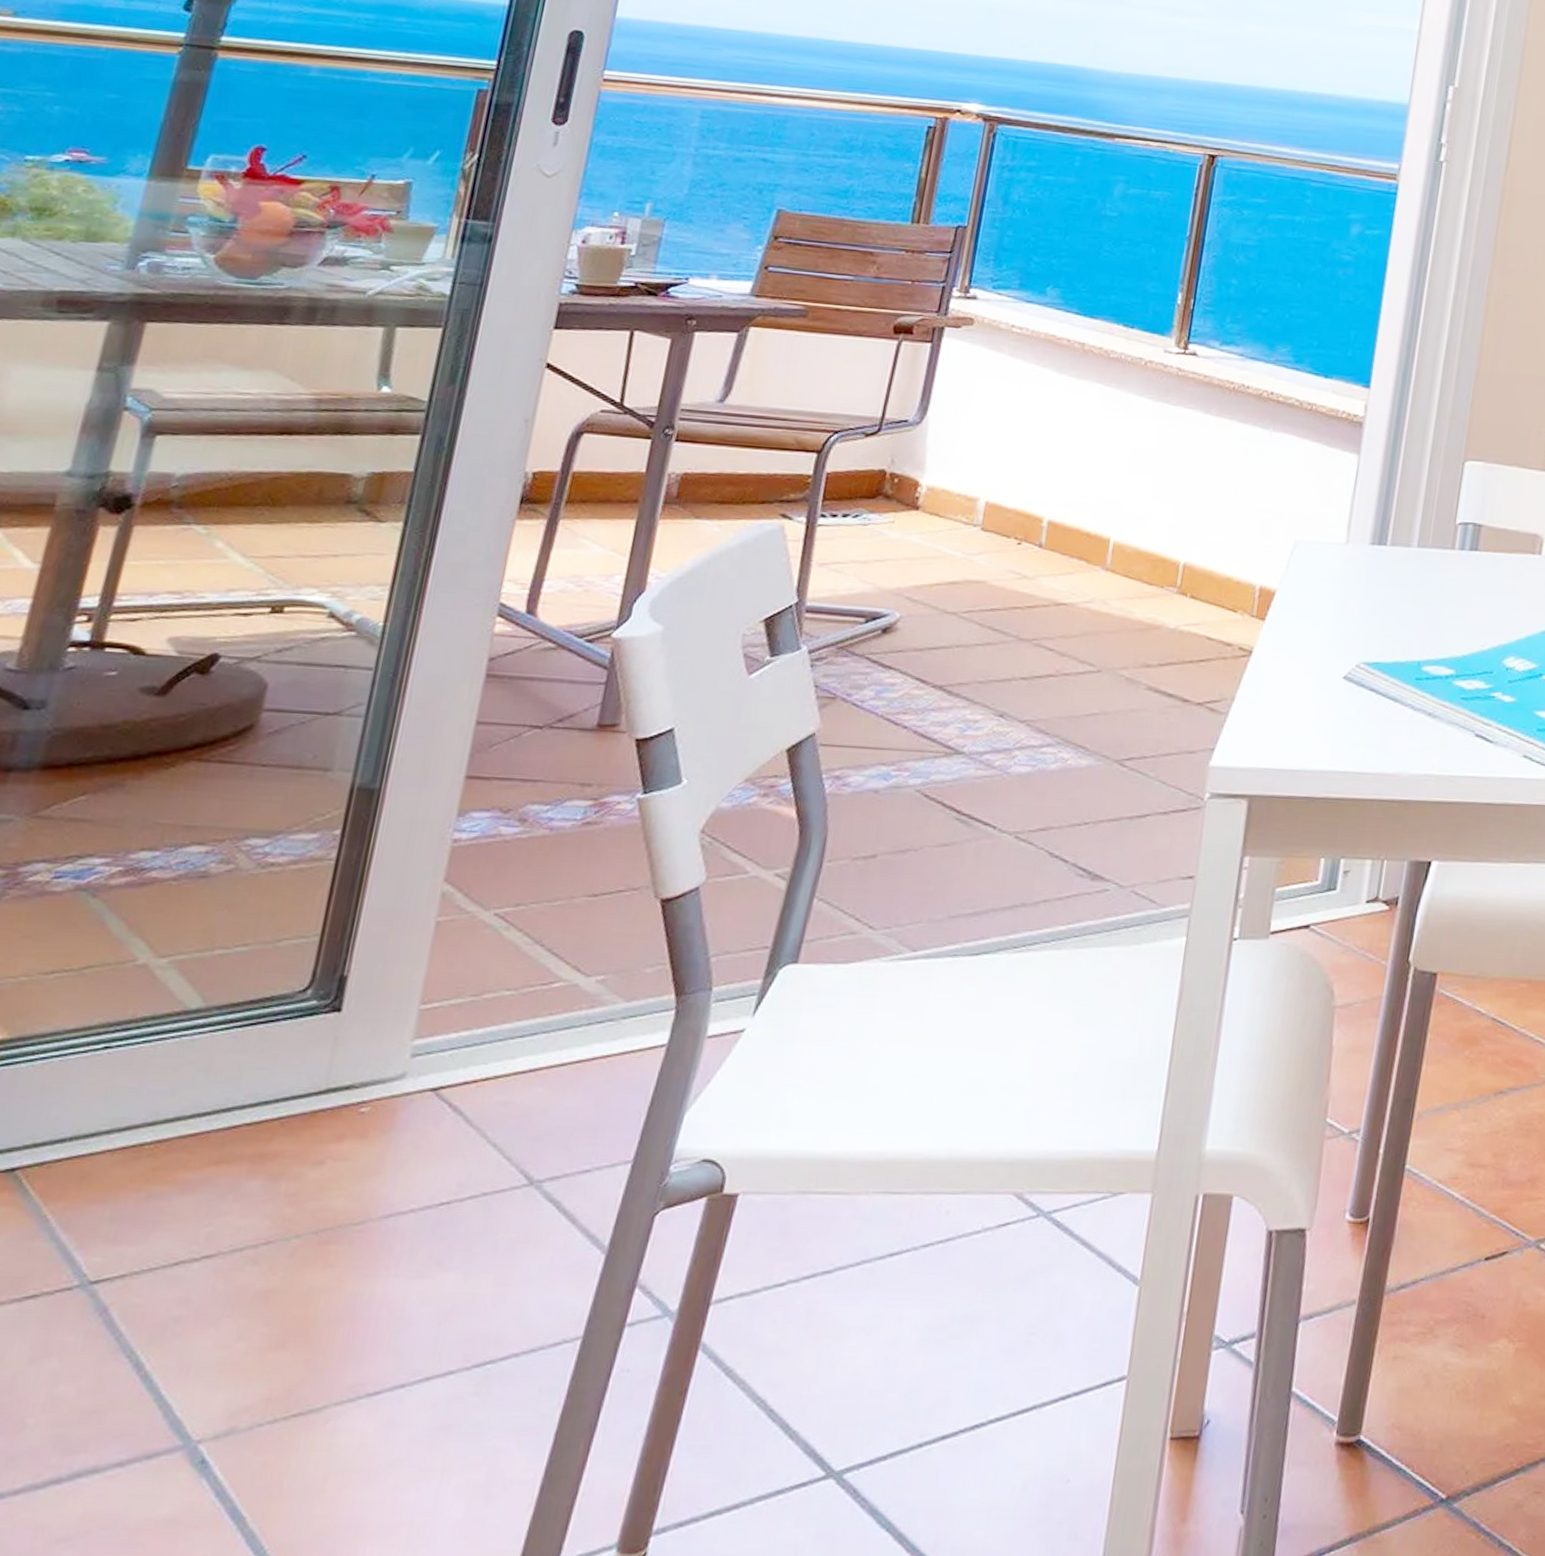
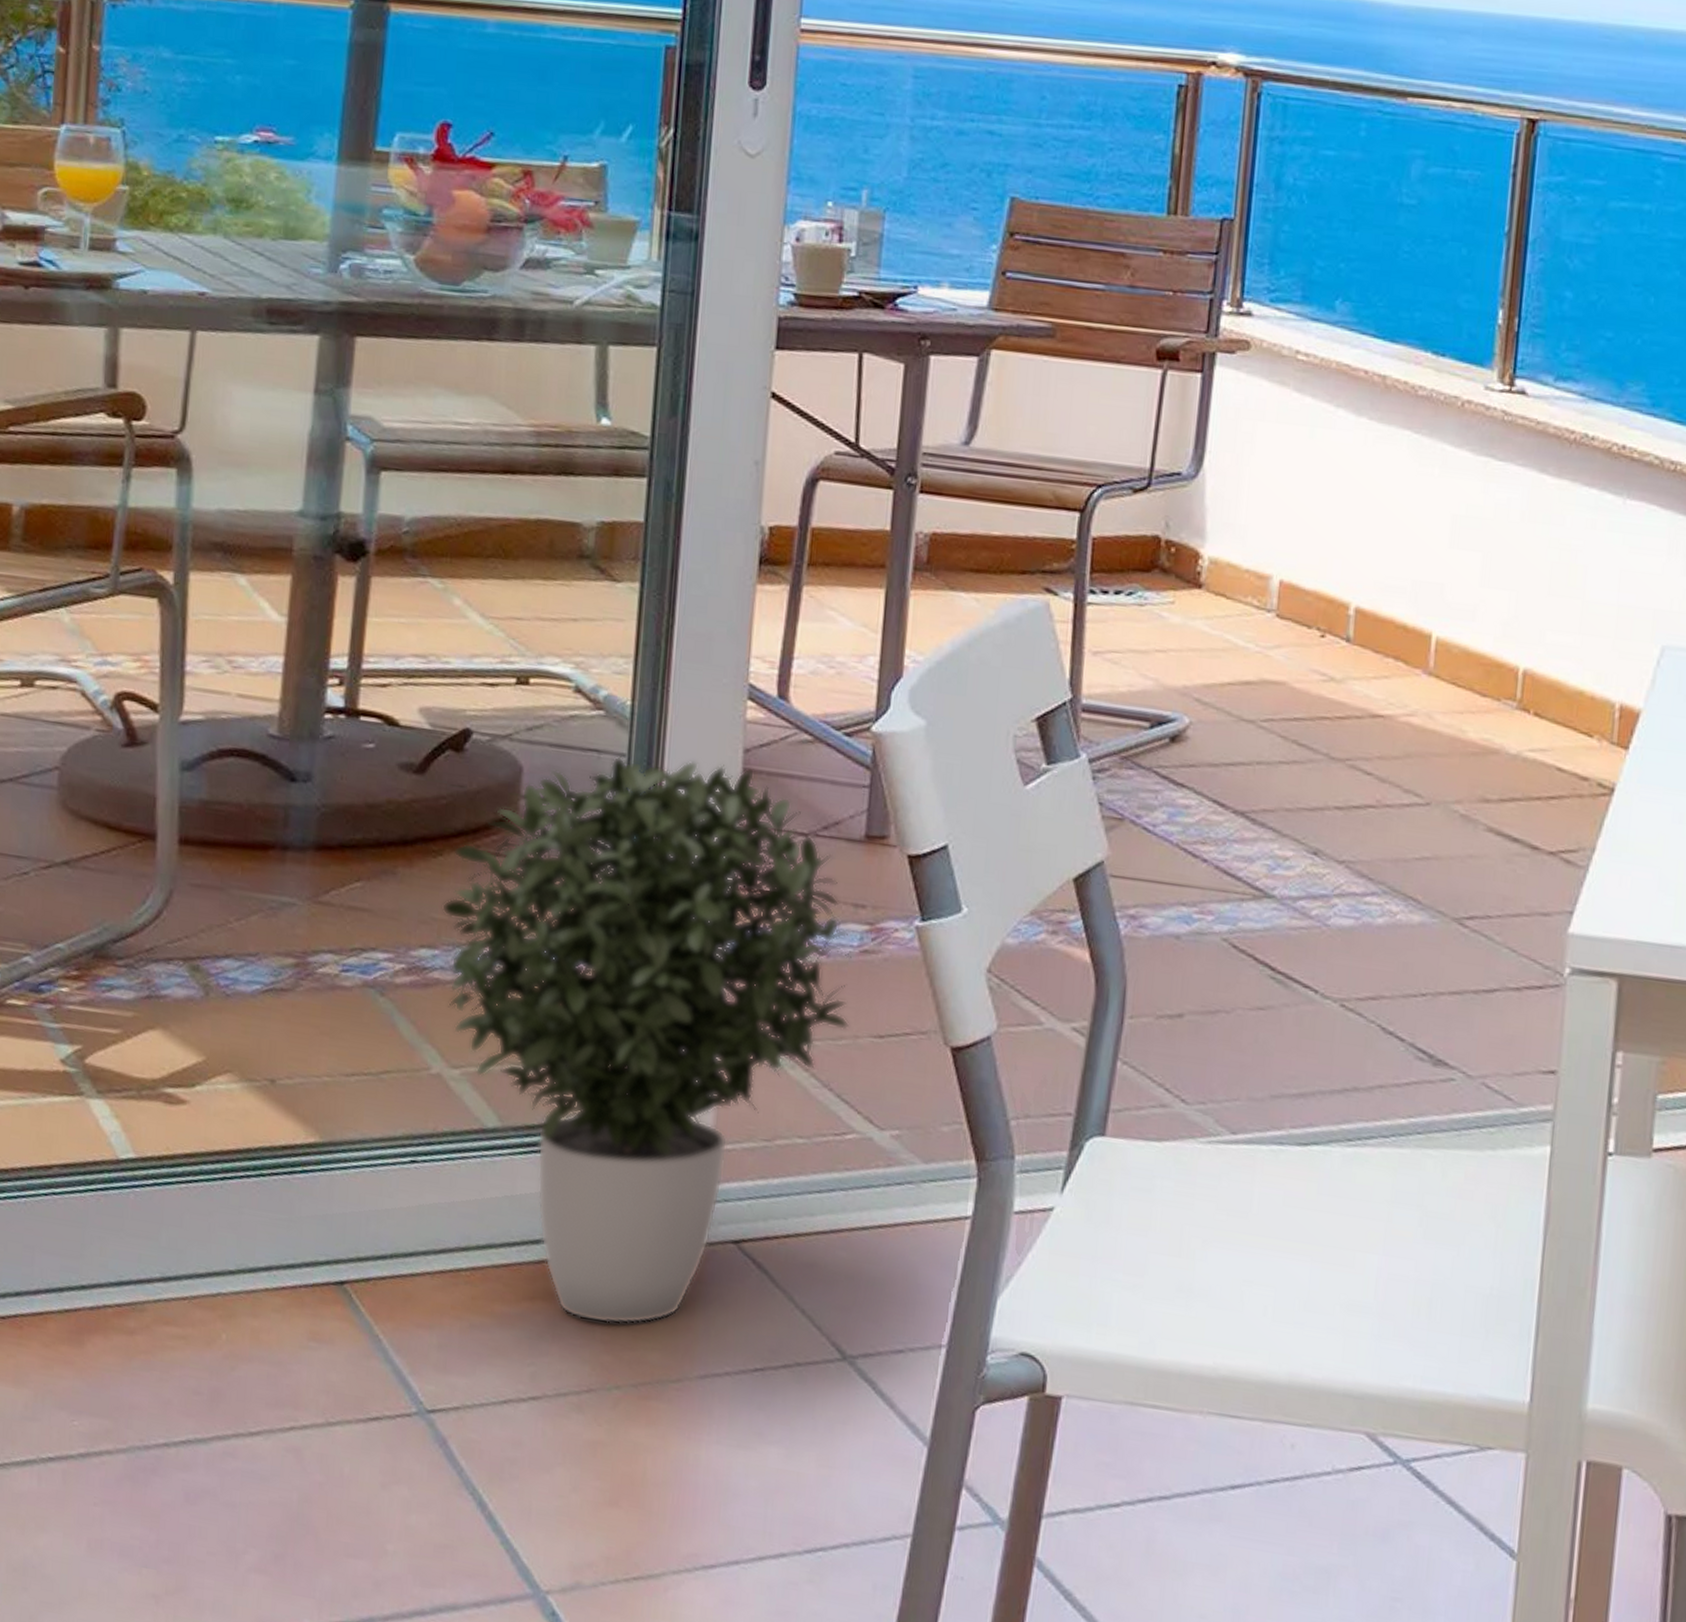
potted plant: none [163,669,574,1178] -> present [442,755,852,1325]

